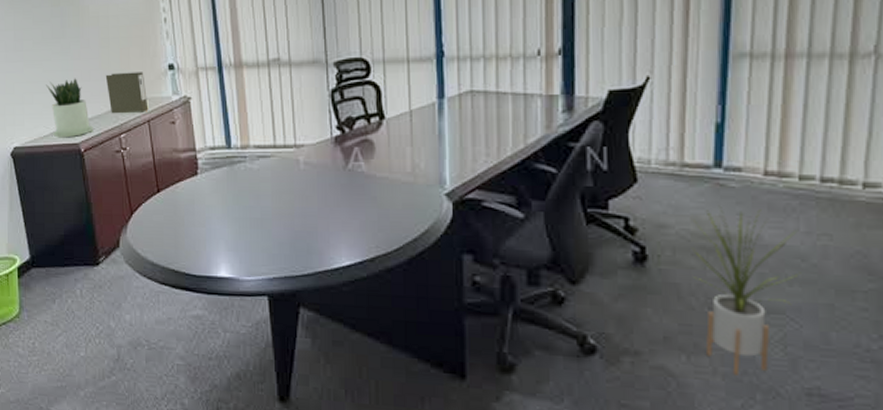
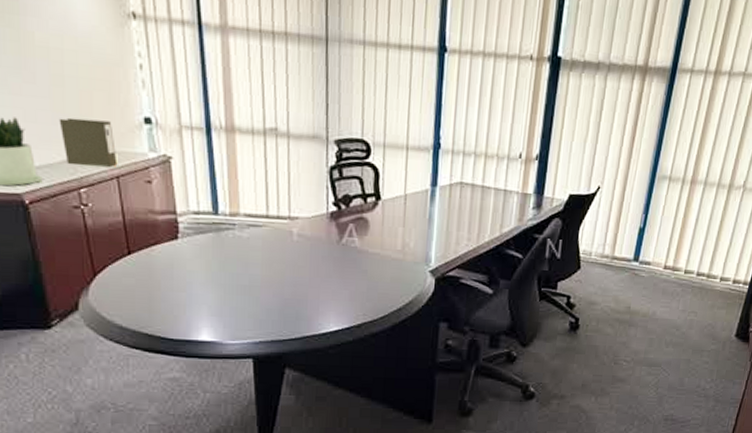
house plant: present [693,205,801,375] -> none [608,289,678,409]

